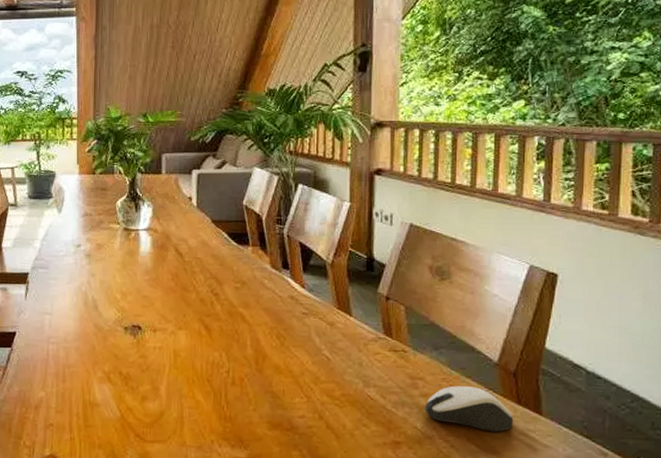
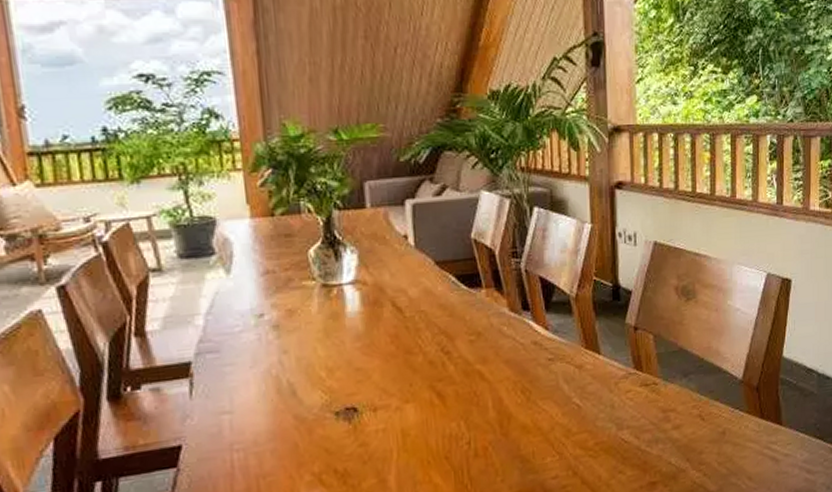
computer mouse: present [424,386,514,432] -> none [677,408,758,452]

